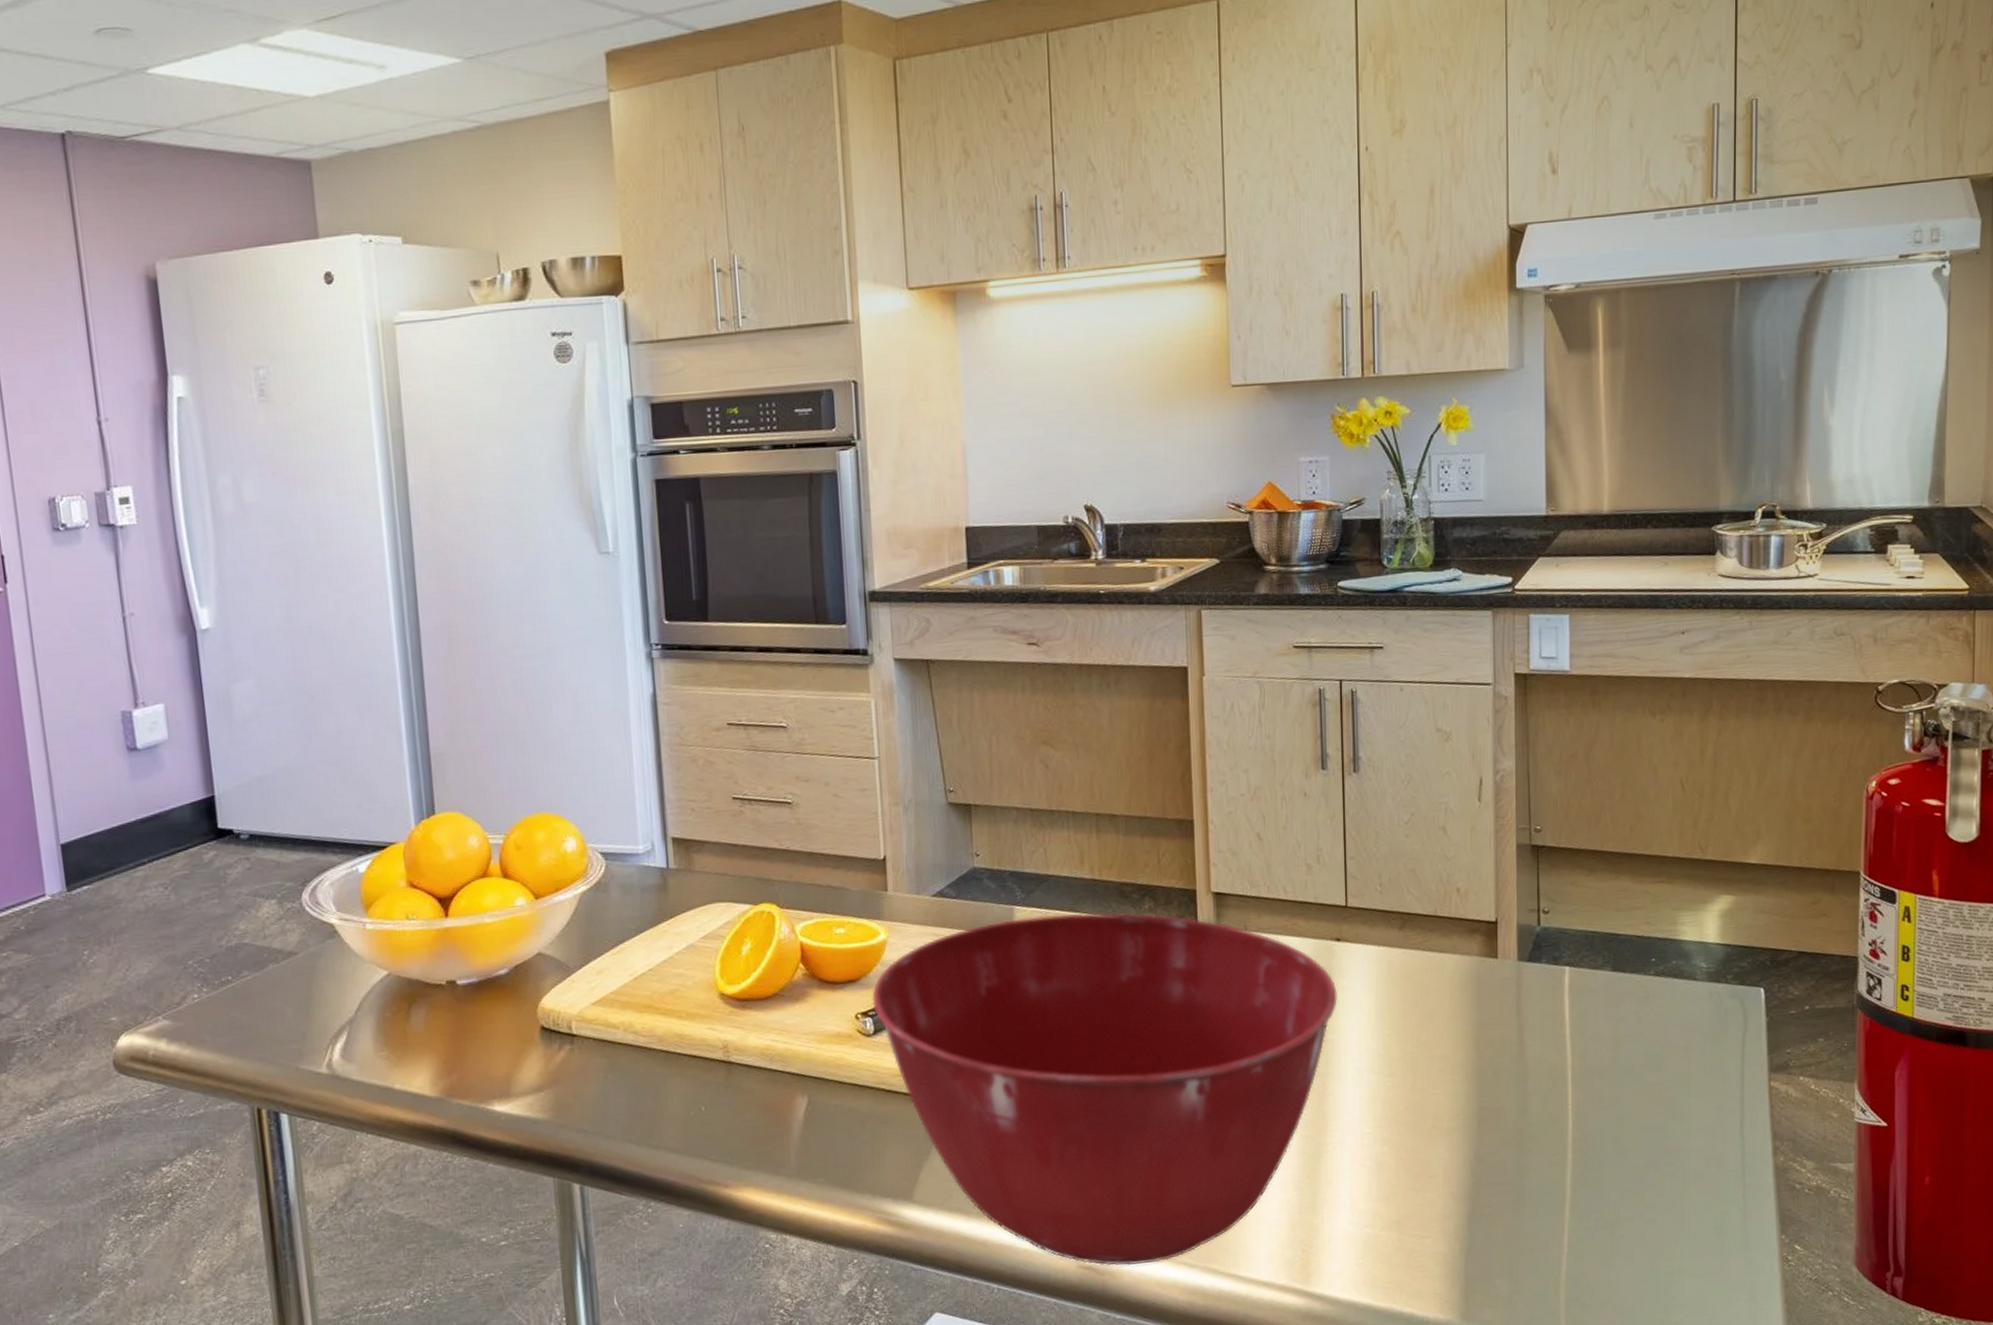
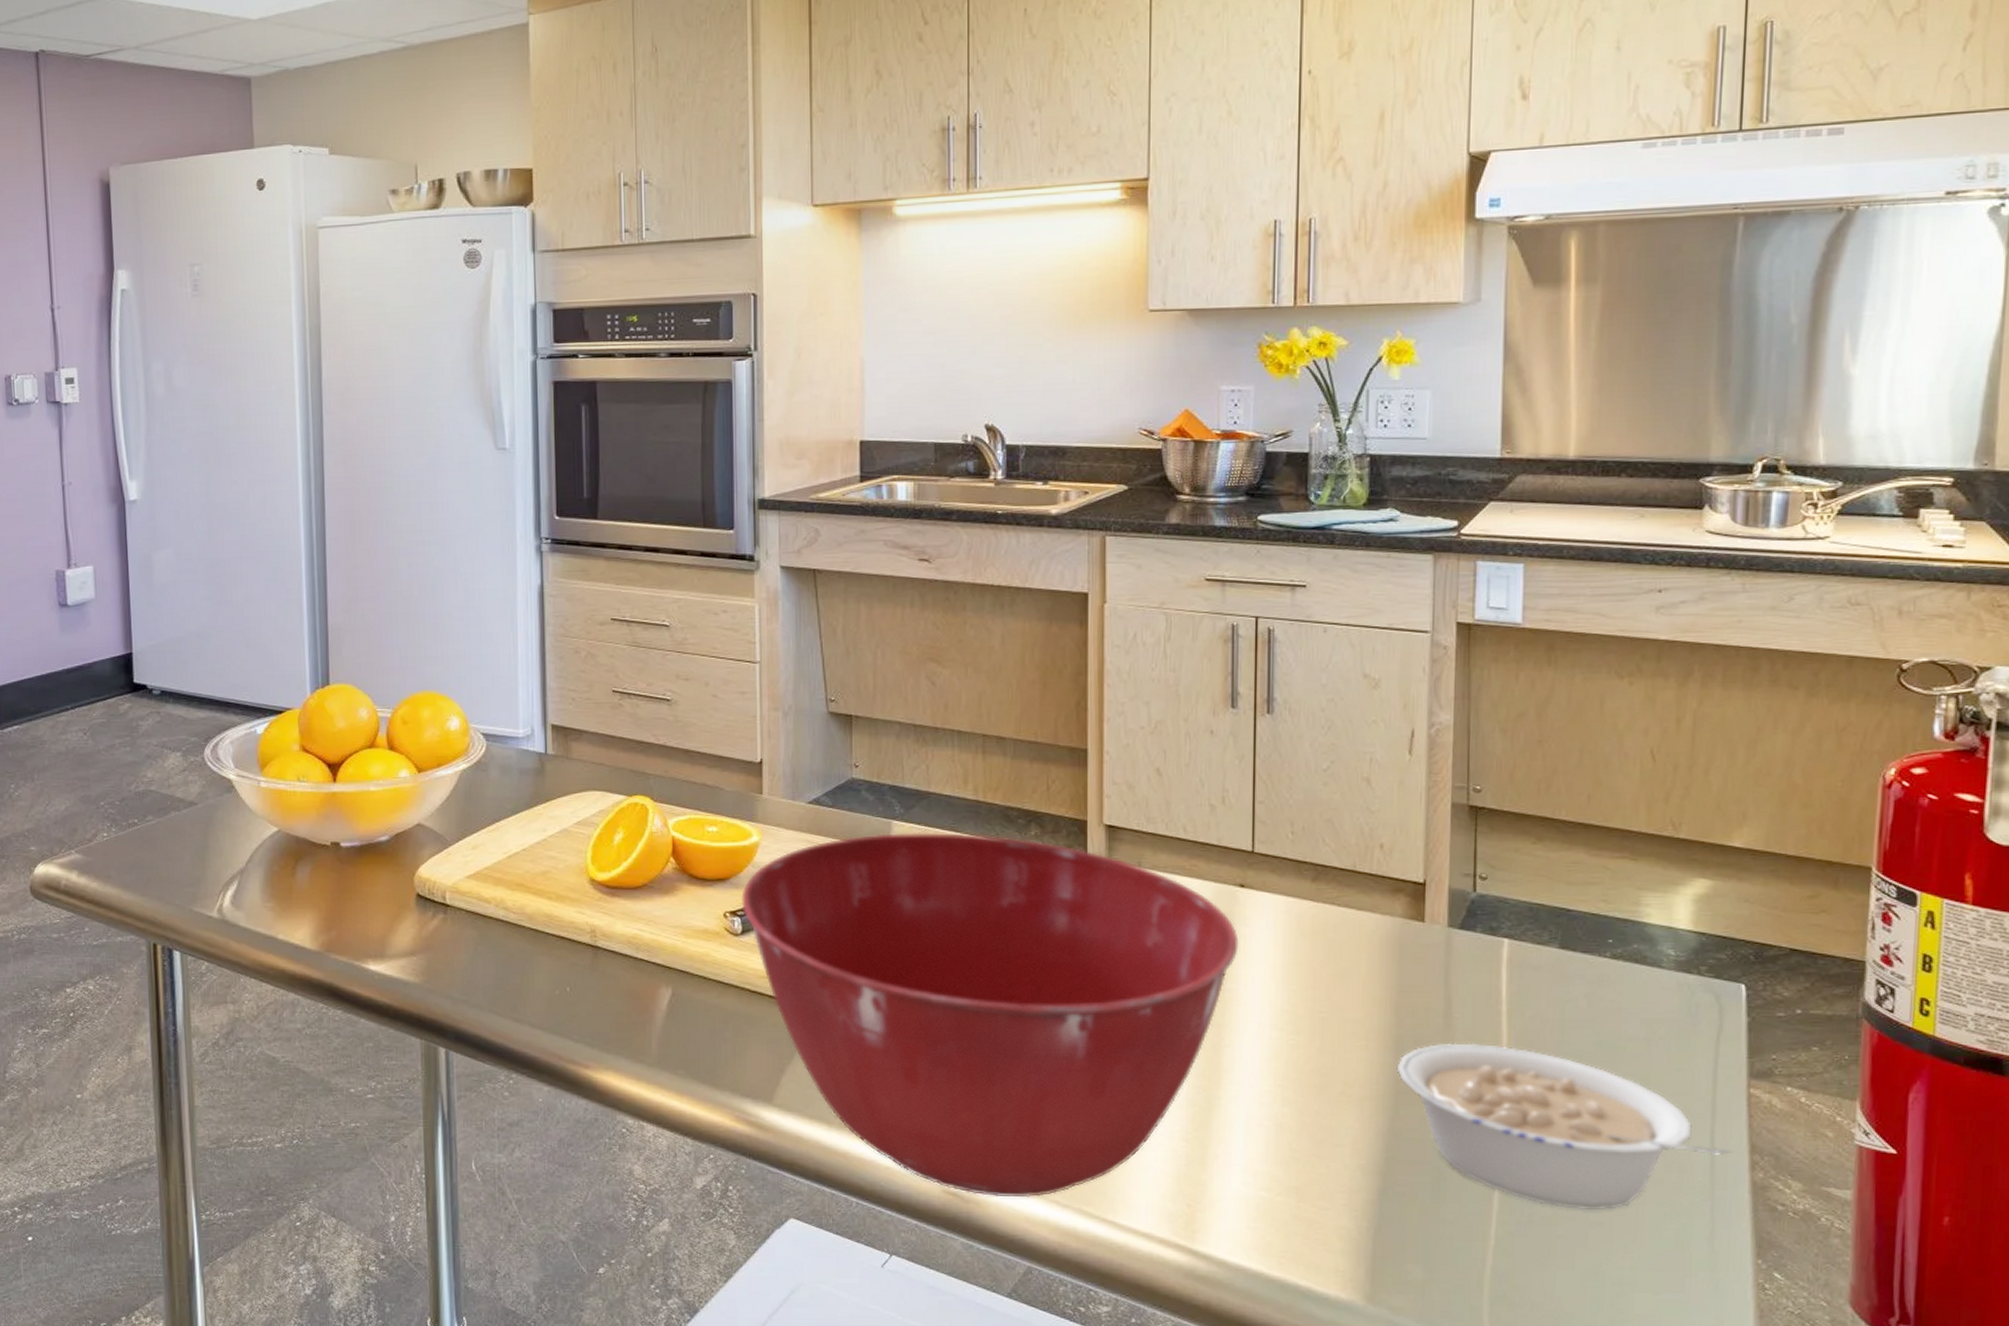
legume: none [1479,1066,1759,1211] -> present [1396,1043,1733,1211]

